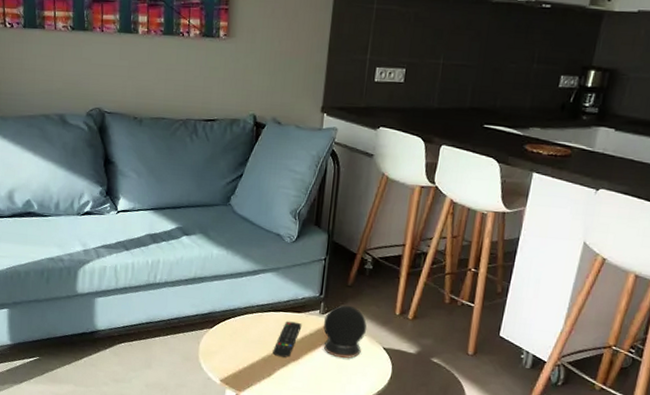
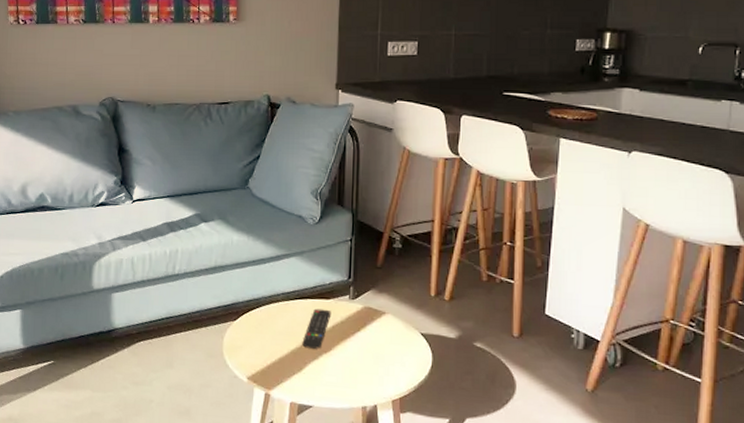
speaker: present [323,304,367,359] -> none [354,288,402,348]

